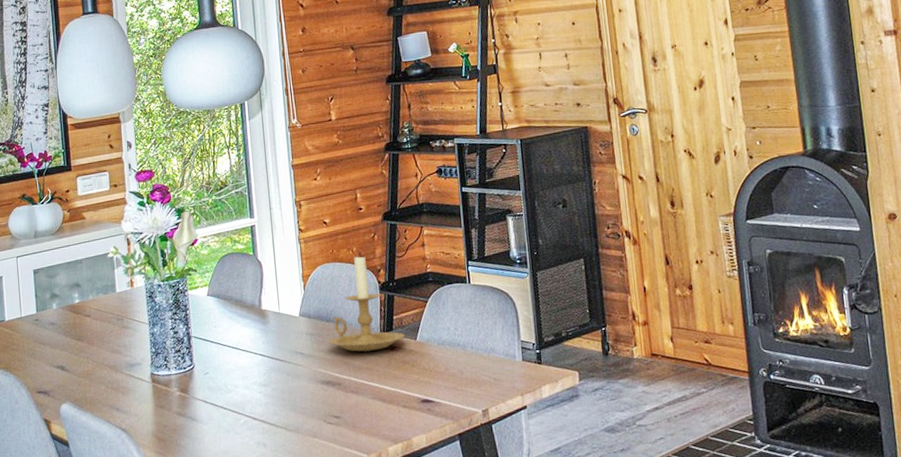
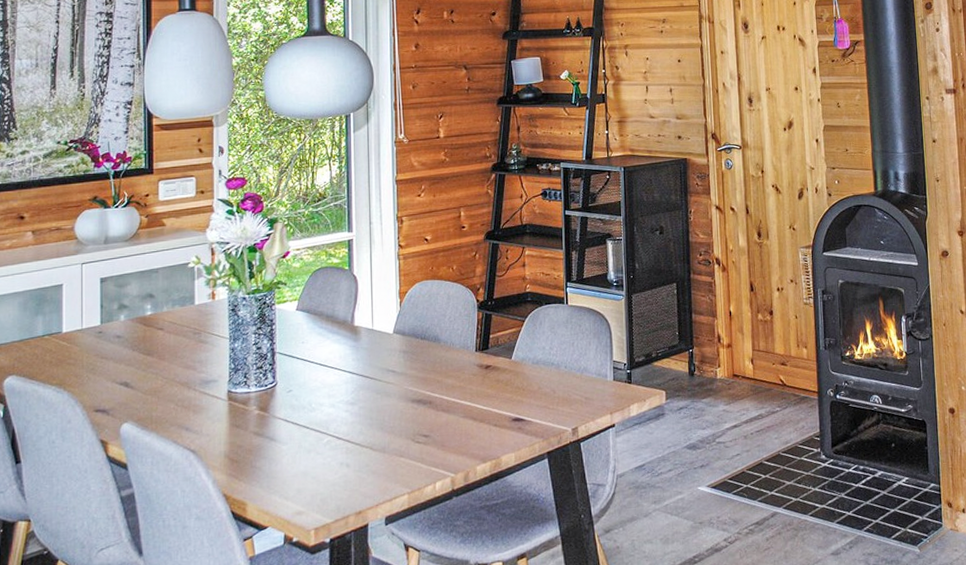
candle holder: present [328,253,405,352] -> none [421,271,500,370]

